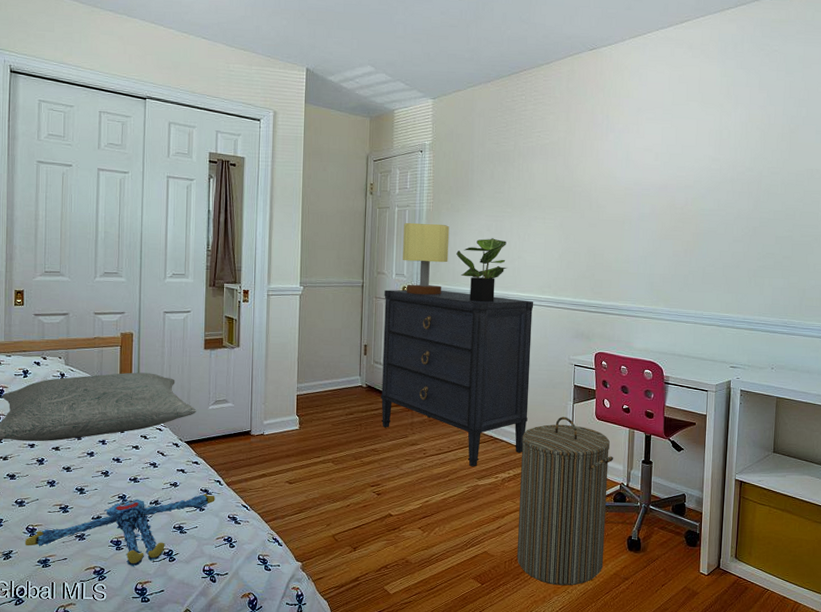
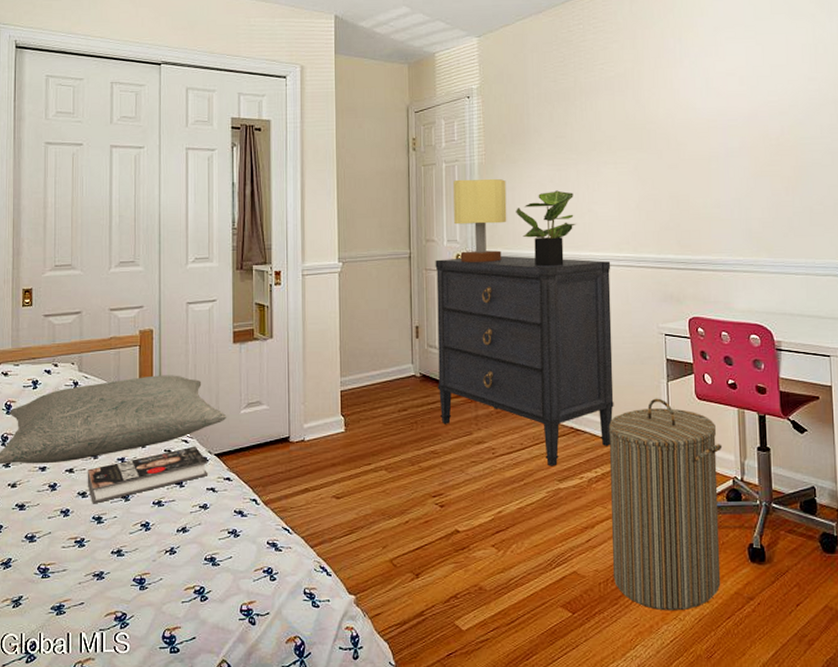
plush toy: present [24,493,215,568] -> none [36,515,252,611]
book: none [71,434,178,478] -> present [87,446,207,504]

